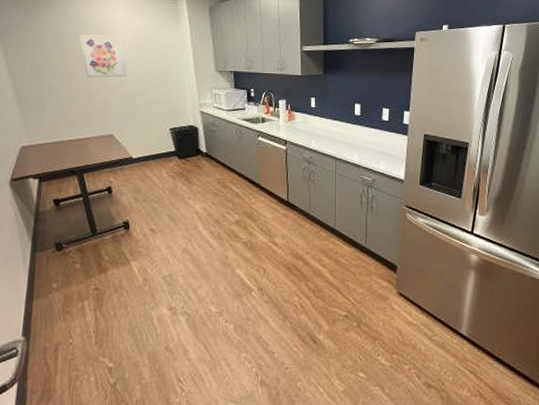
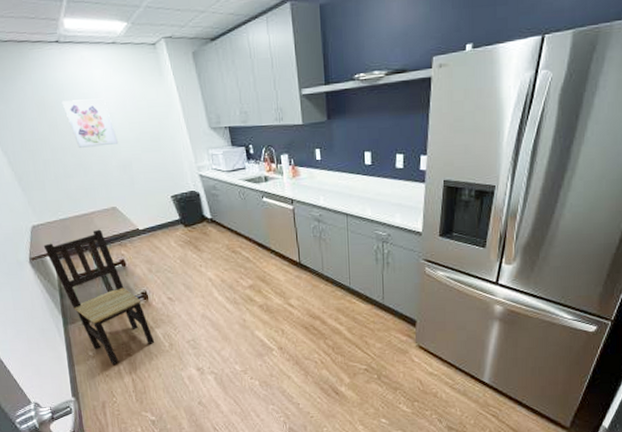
dining chair: none [28,155,128,301] -> present [43,229,155,366]

